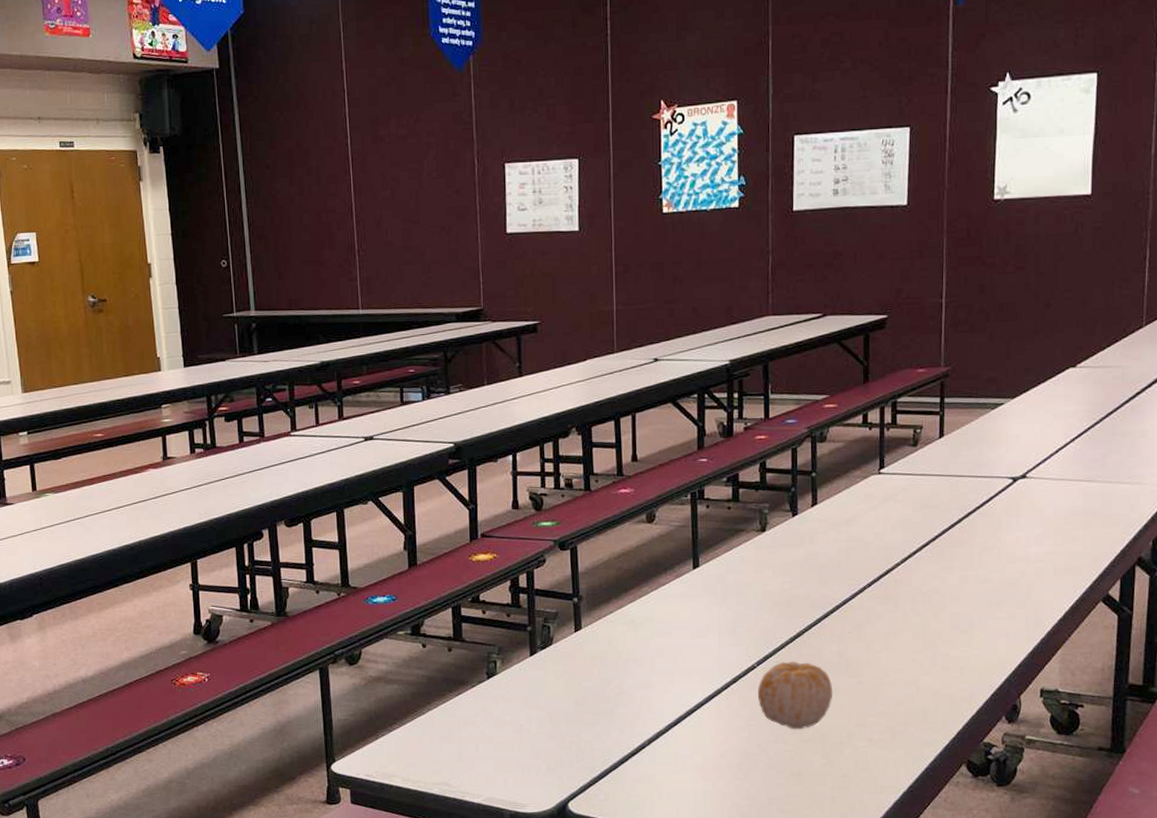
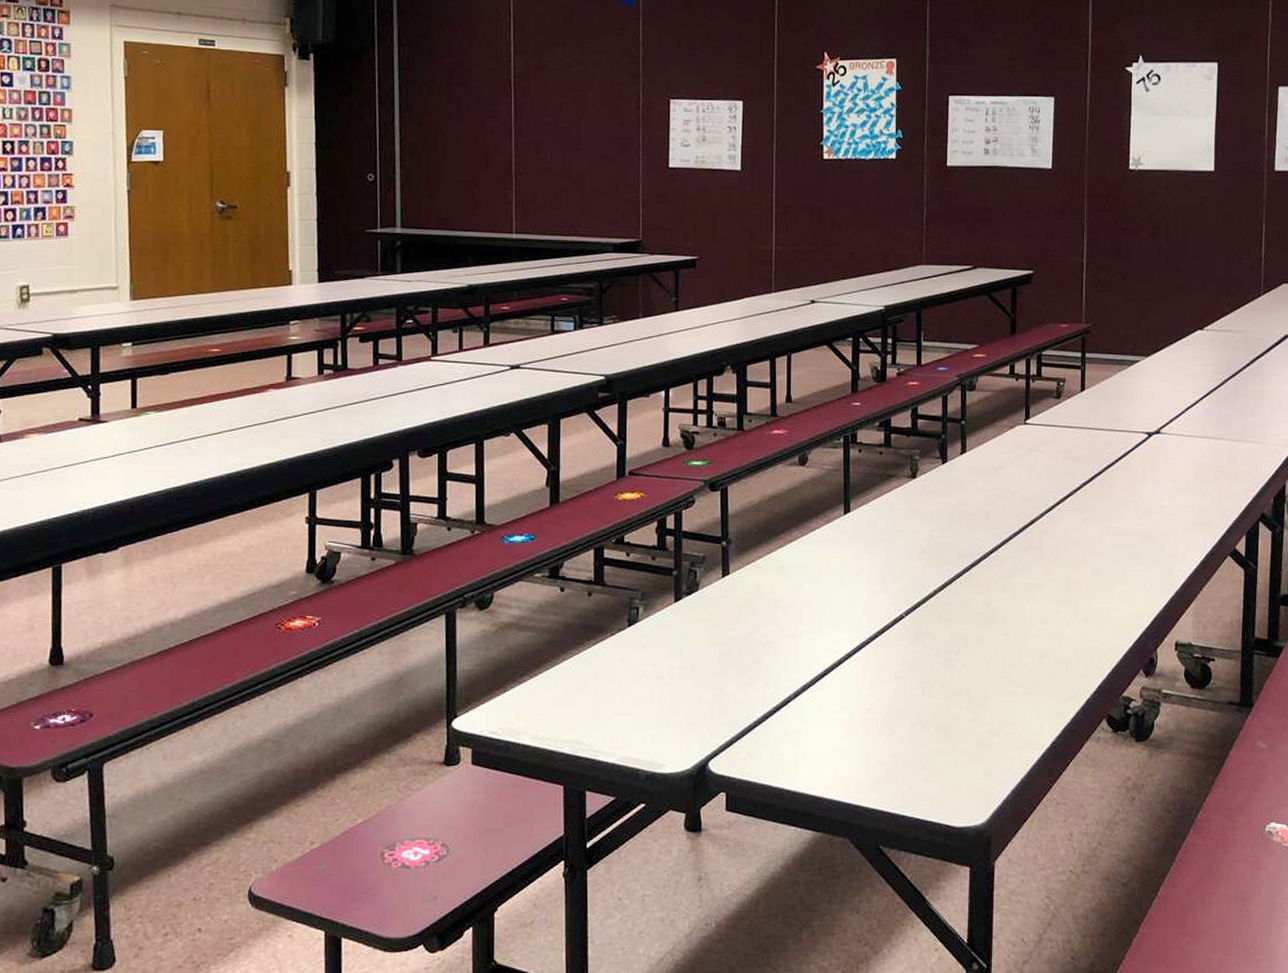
fruit: present [757,660,833,730] -> none [905,610,980,683]

